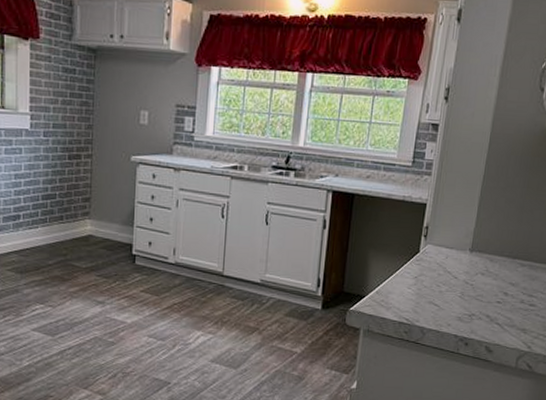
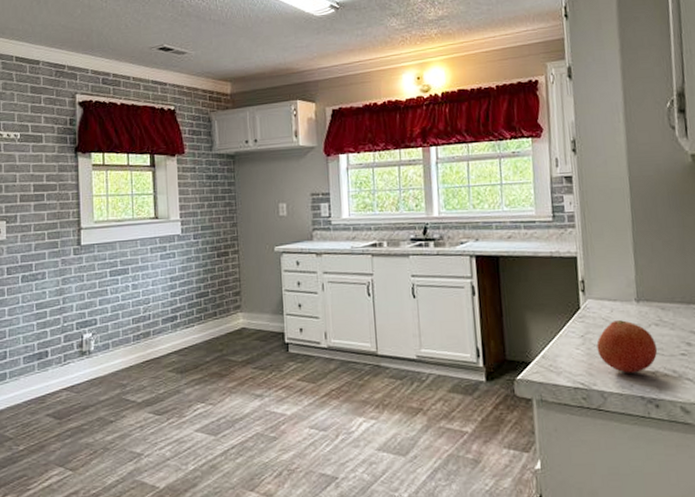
fruit: none [426,266,479,314] -> present [596,320,658,373]

